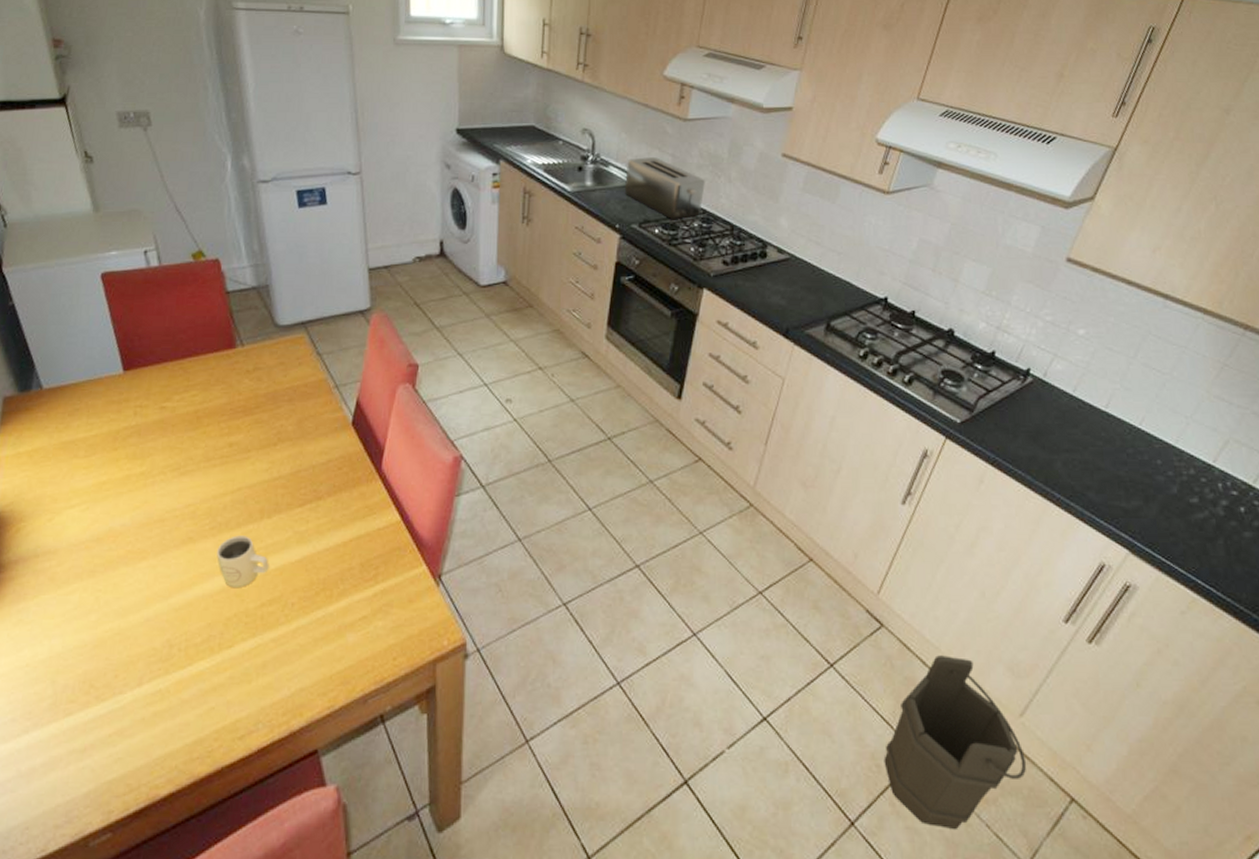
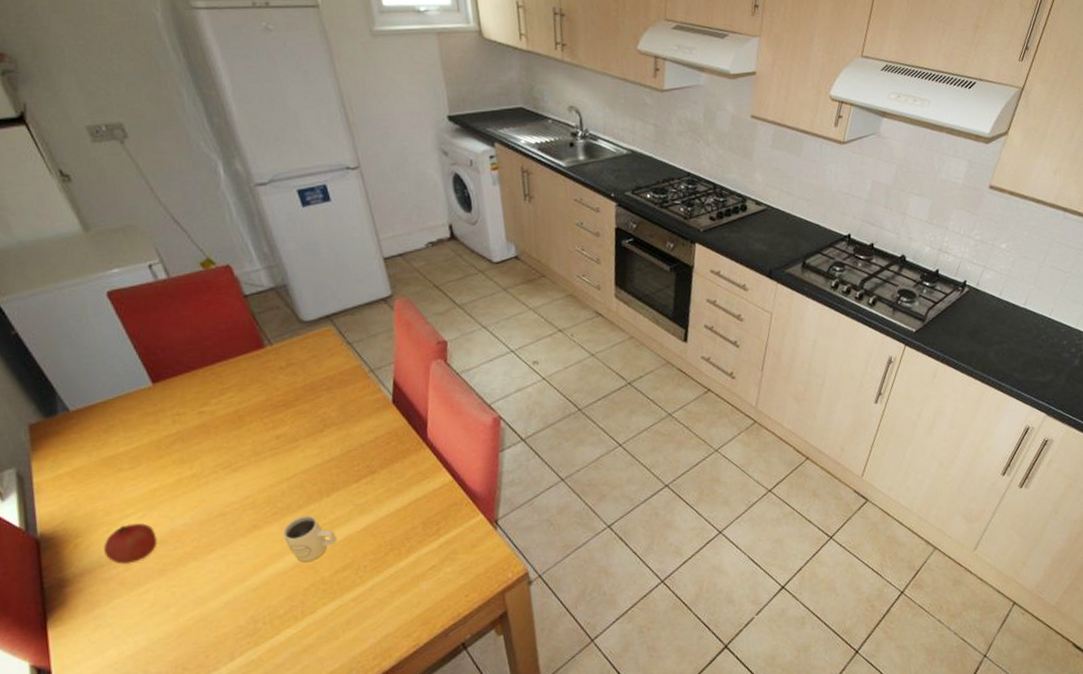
fruit: none [42,515,94,559] -> present [104,523,157,565]
toaster: present [624,157,705,220] -> none [614,128,687,185]
bucket: present [884,655,1027,829] -> none [876,514,981,642]

